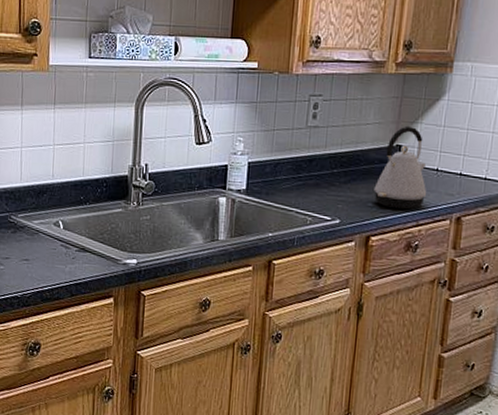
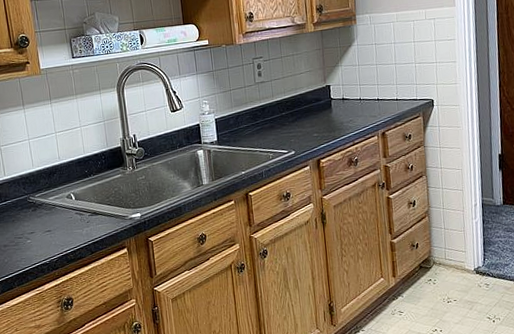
kettle: present [374,125,427,210] -> none [316,69,356,135]

